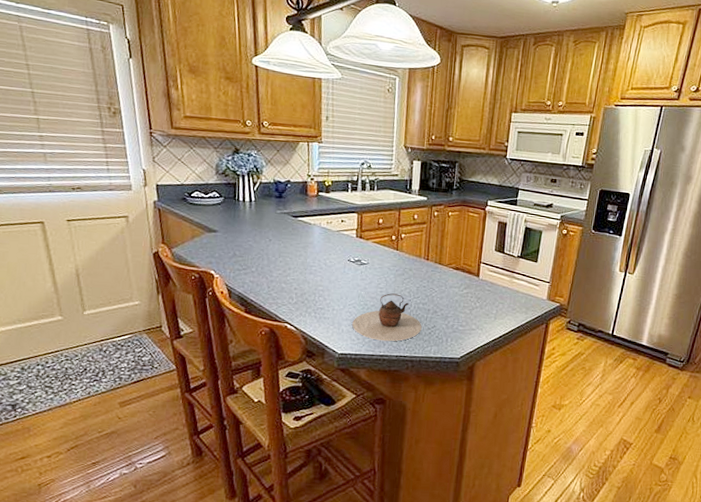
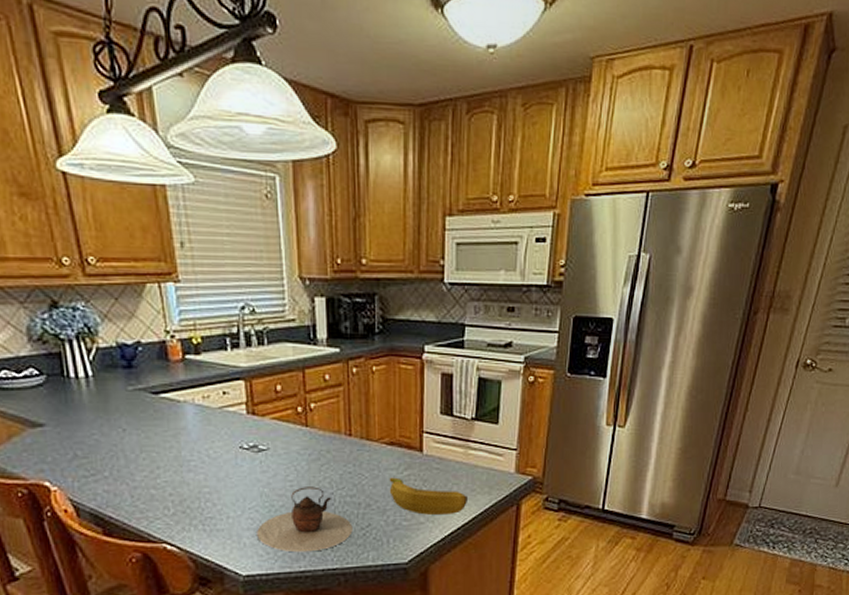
banana: none [451,293,510,325] -> present [389,477,469,515]

